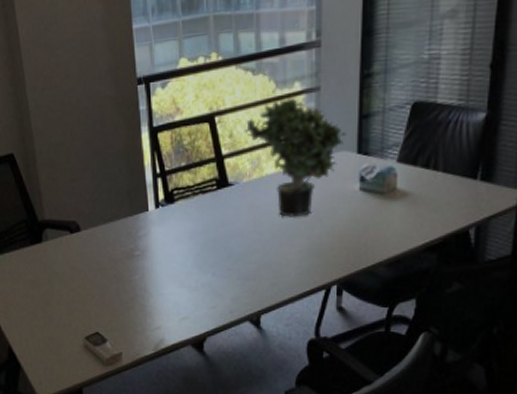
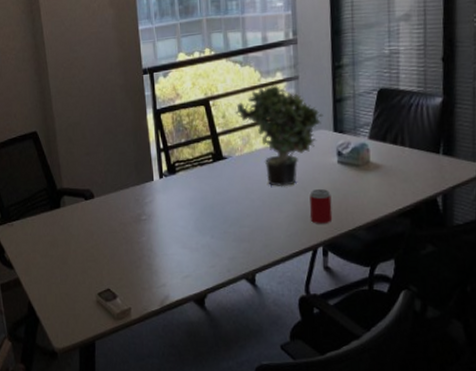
beverage can: none [325,219,350,261] -> present [309,188,333,225]

